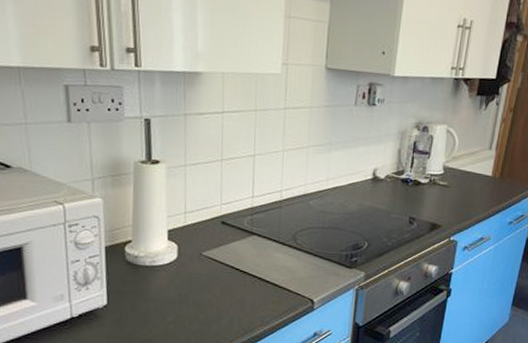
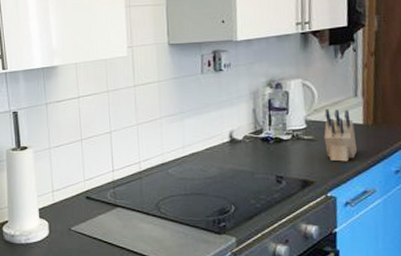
knife block: none [456,157,484,210] -> present [324,108,357,162]

